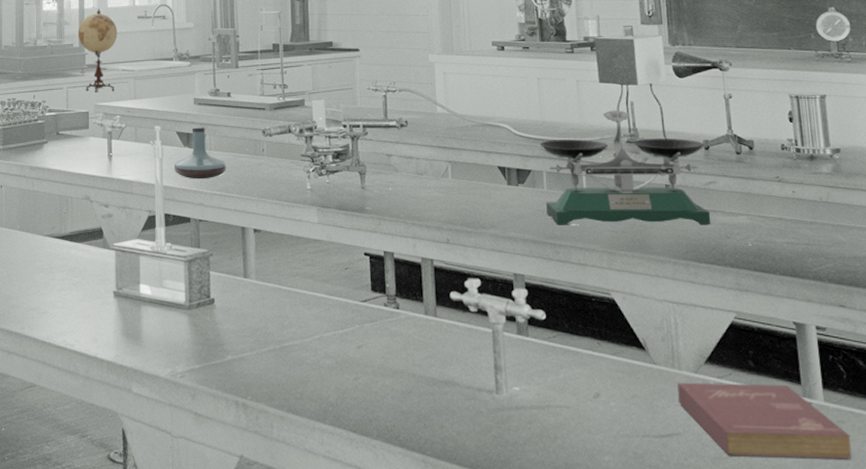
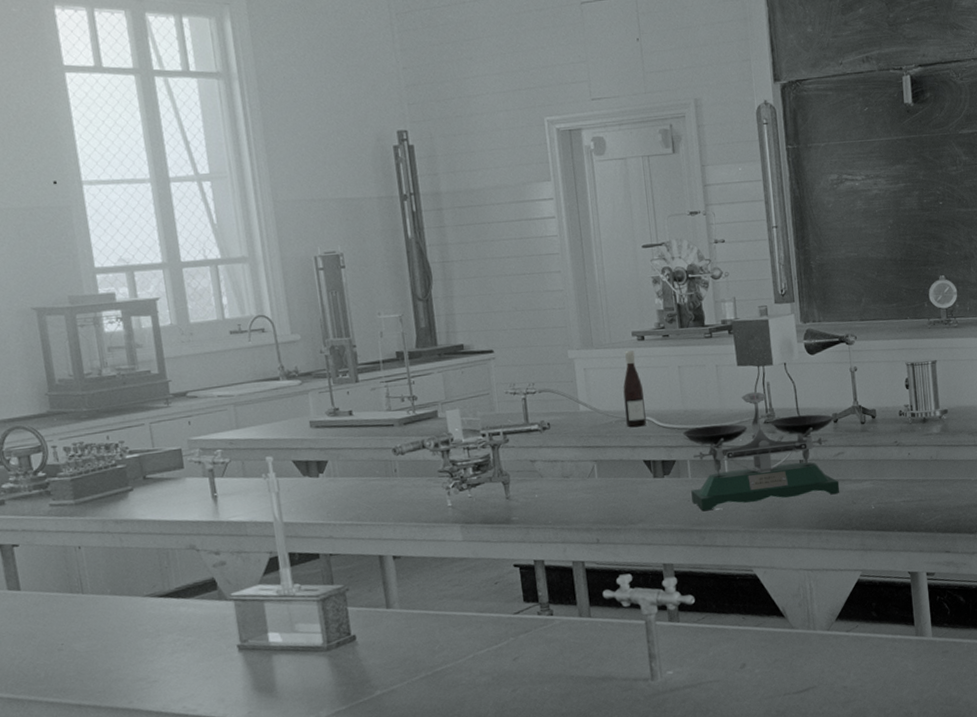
globe: present [78,9,118,94] -> none [155,326,211,427]
flask: present [174,126,227,179] -> none [293,451,356,511]
bottle: none [480,58,503,133] -> present [623,350,646,428]
book: present [677,382,852,460] -> none [812,628,953,697]

